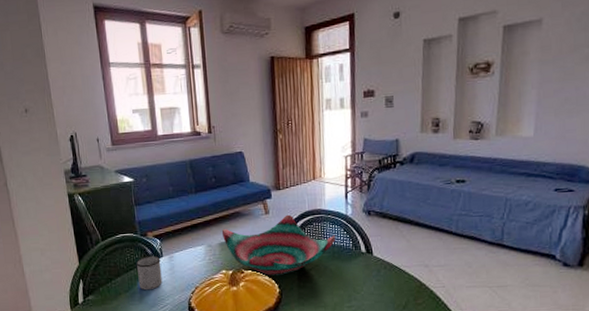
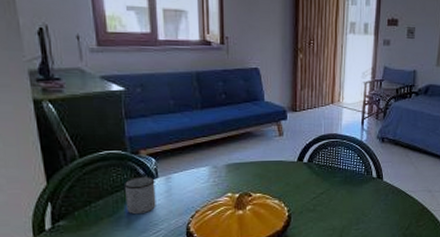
decorative bowl: present [221,214,335,276] -> none [229,137,348,200]

